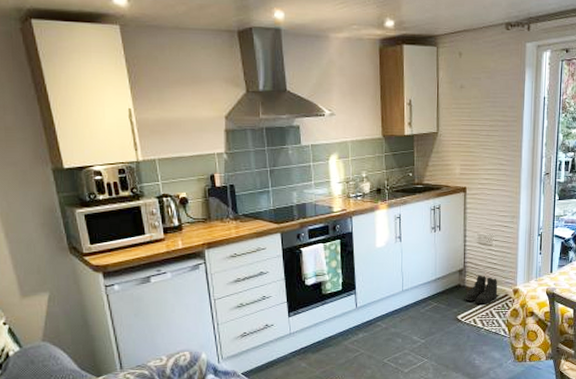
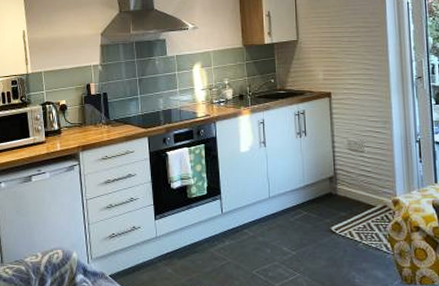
boots: present [465,275,498,305] -> none [338,183,375,216]

